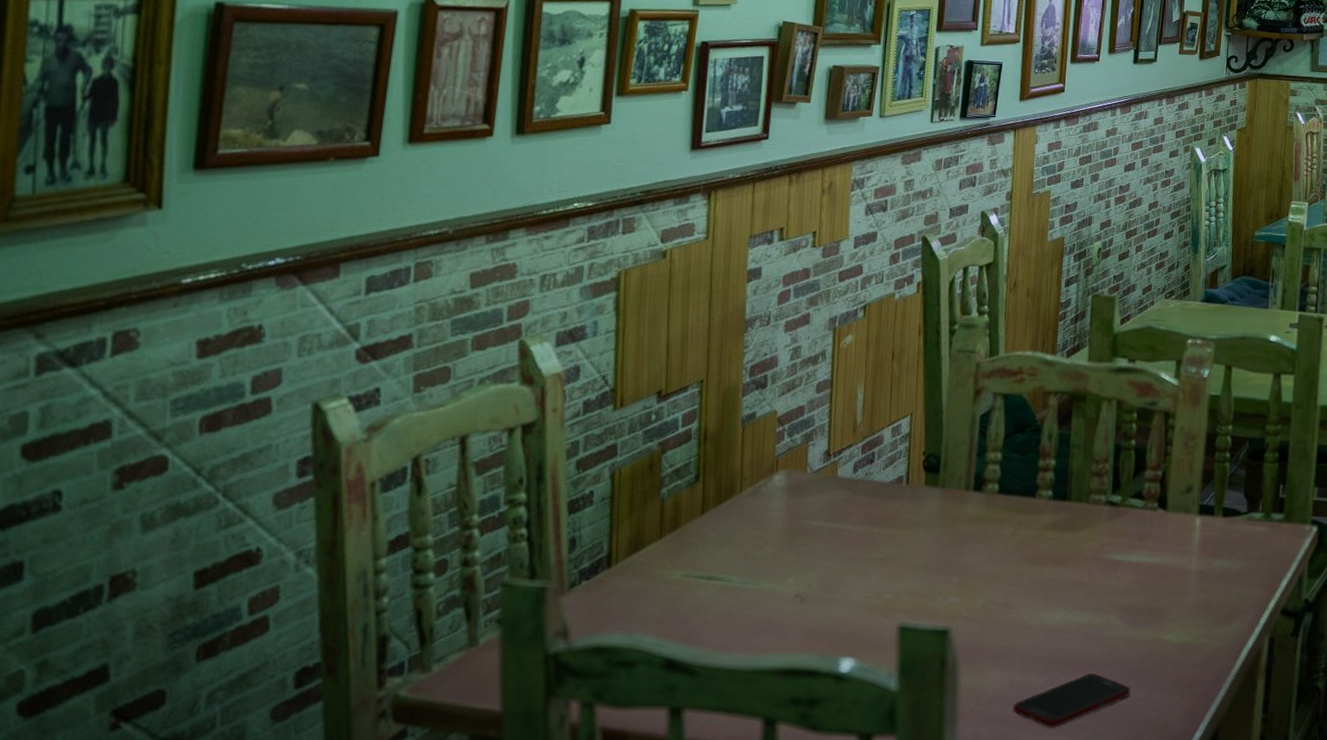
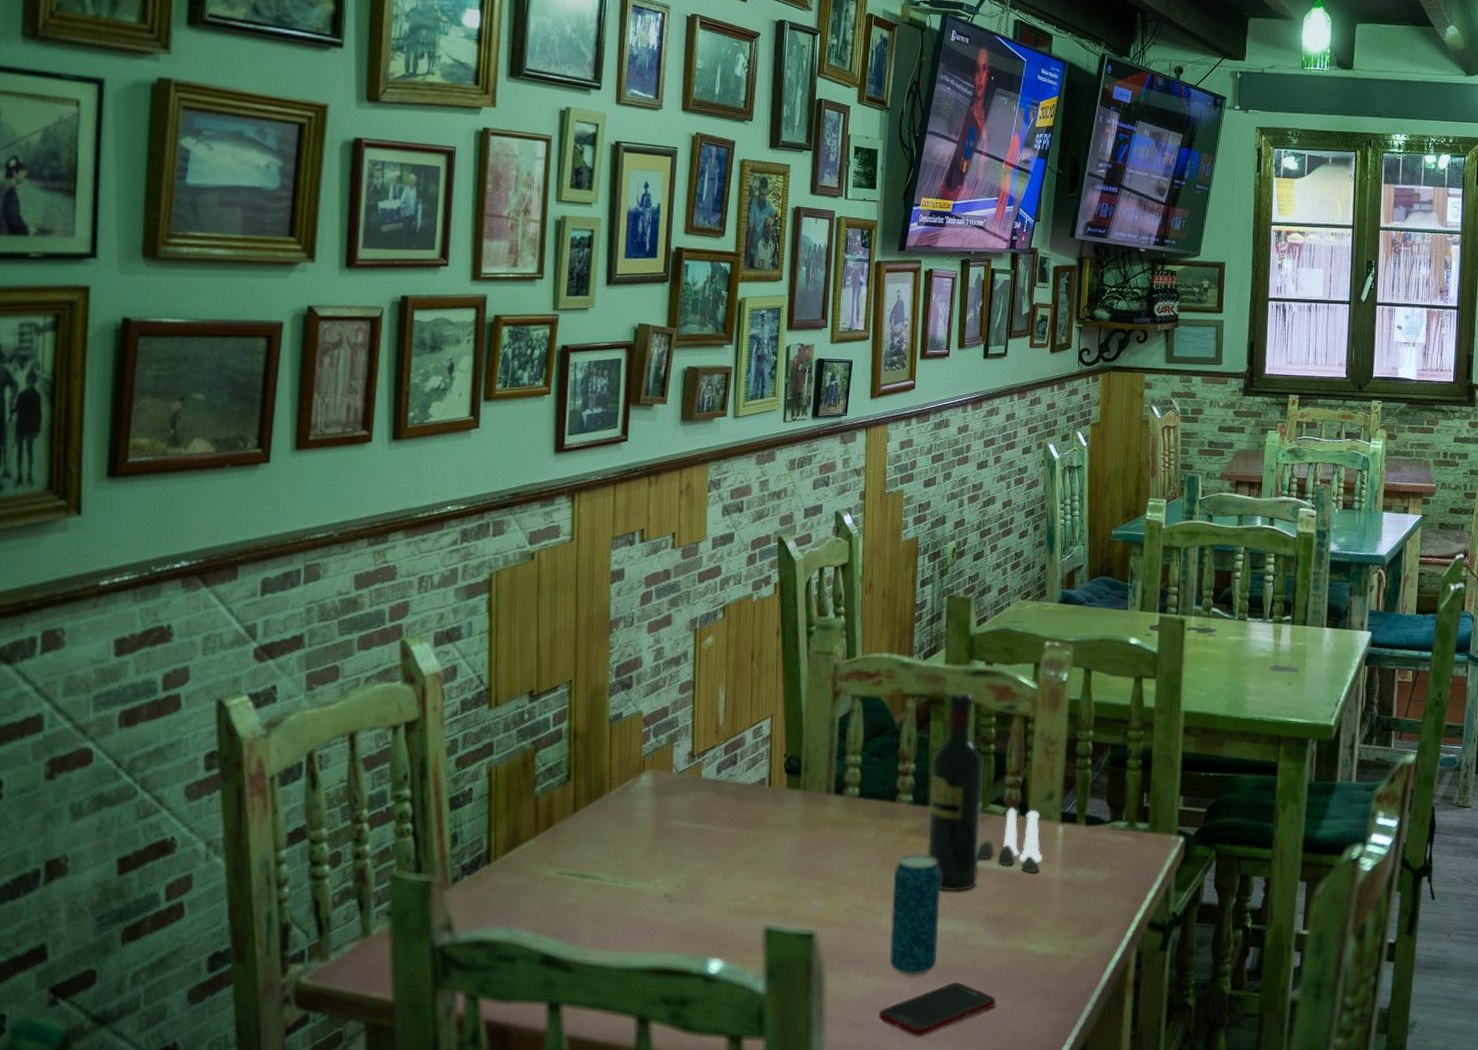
beverage can: none [1025,548,1079,669] -> present [890,854,941,976]
wine bottle: none [1065,388,1124,585] -> present [926,691,983,892]
salt and pepper shaker set: none [1115,501,1180,565] -> present [977,807,1042,873]

